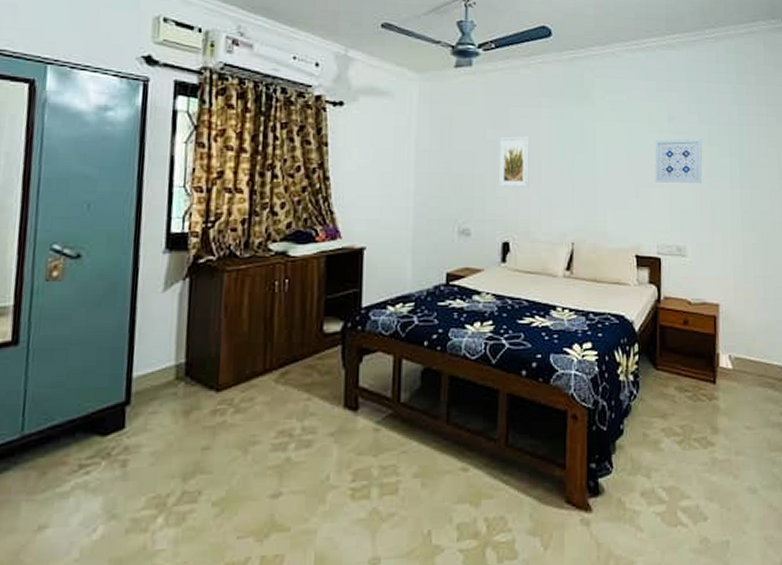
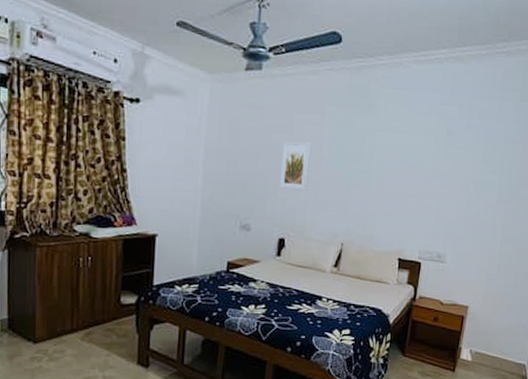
wall art: present [655,139,702,183] -> none [425,153,477,197]

